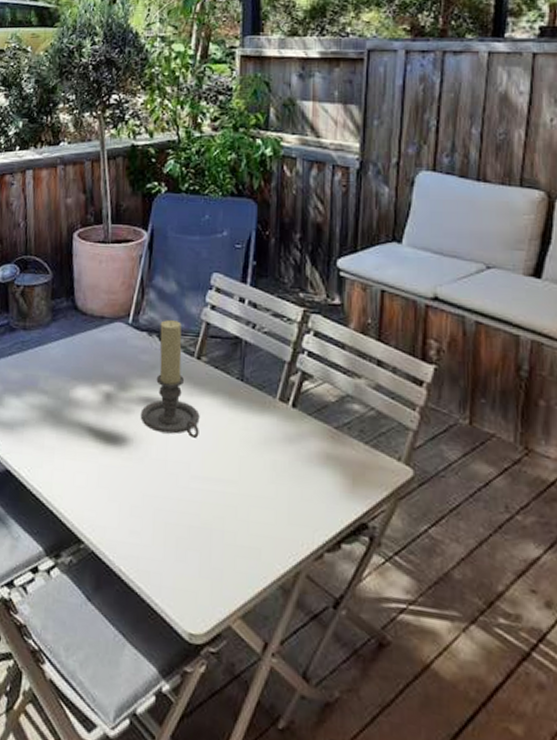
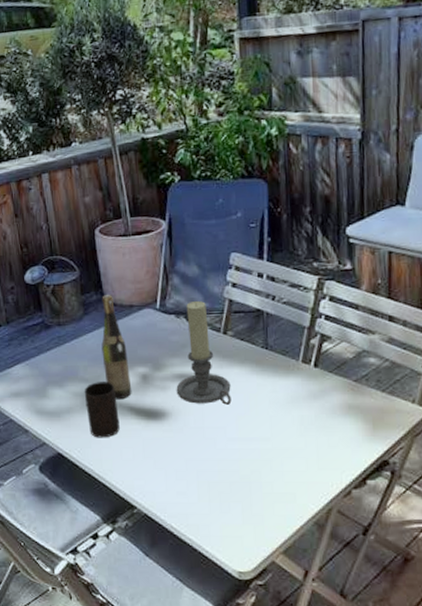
cup: none [41,395,76,459] -> present [84,382,120,438]
wine bottle: none [65,303,93,418] -> present [101,295,132,400]

